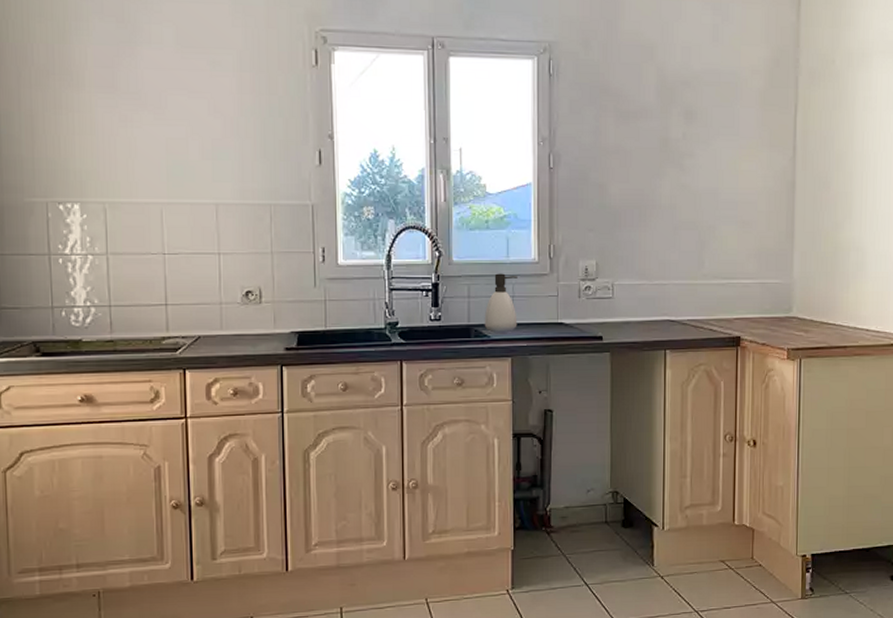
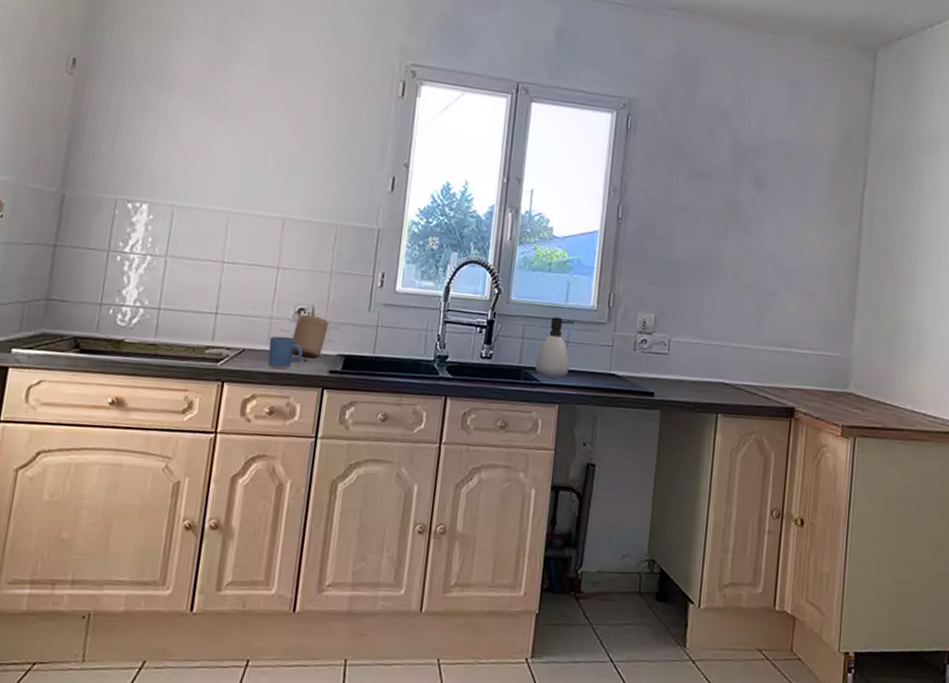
mug: none [222,320,257,352] -> present [267,336,303,369]
canister: none [230,294,290,341] -> present [279,312,341,361]

